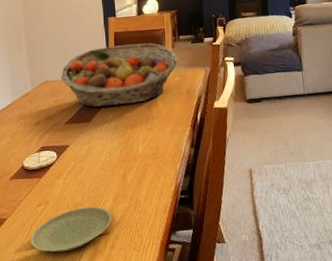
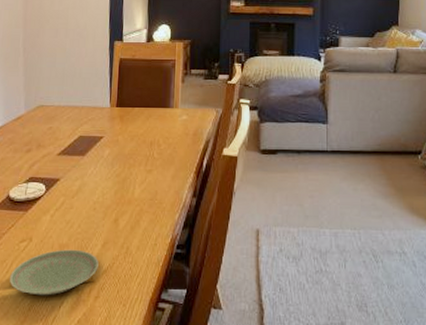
fruit basket: present [60,43,178,108] -> none [57,74,187,141]

